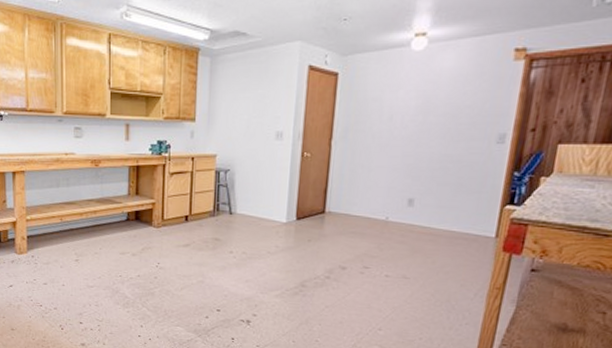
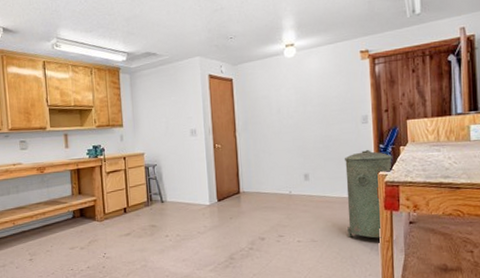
trash can: none [449,176,529,284] -> present [344,149,393,238]

